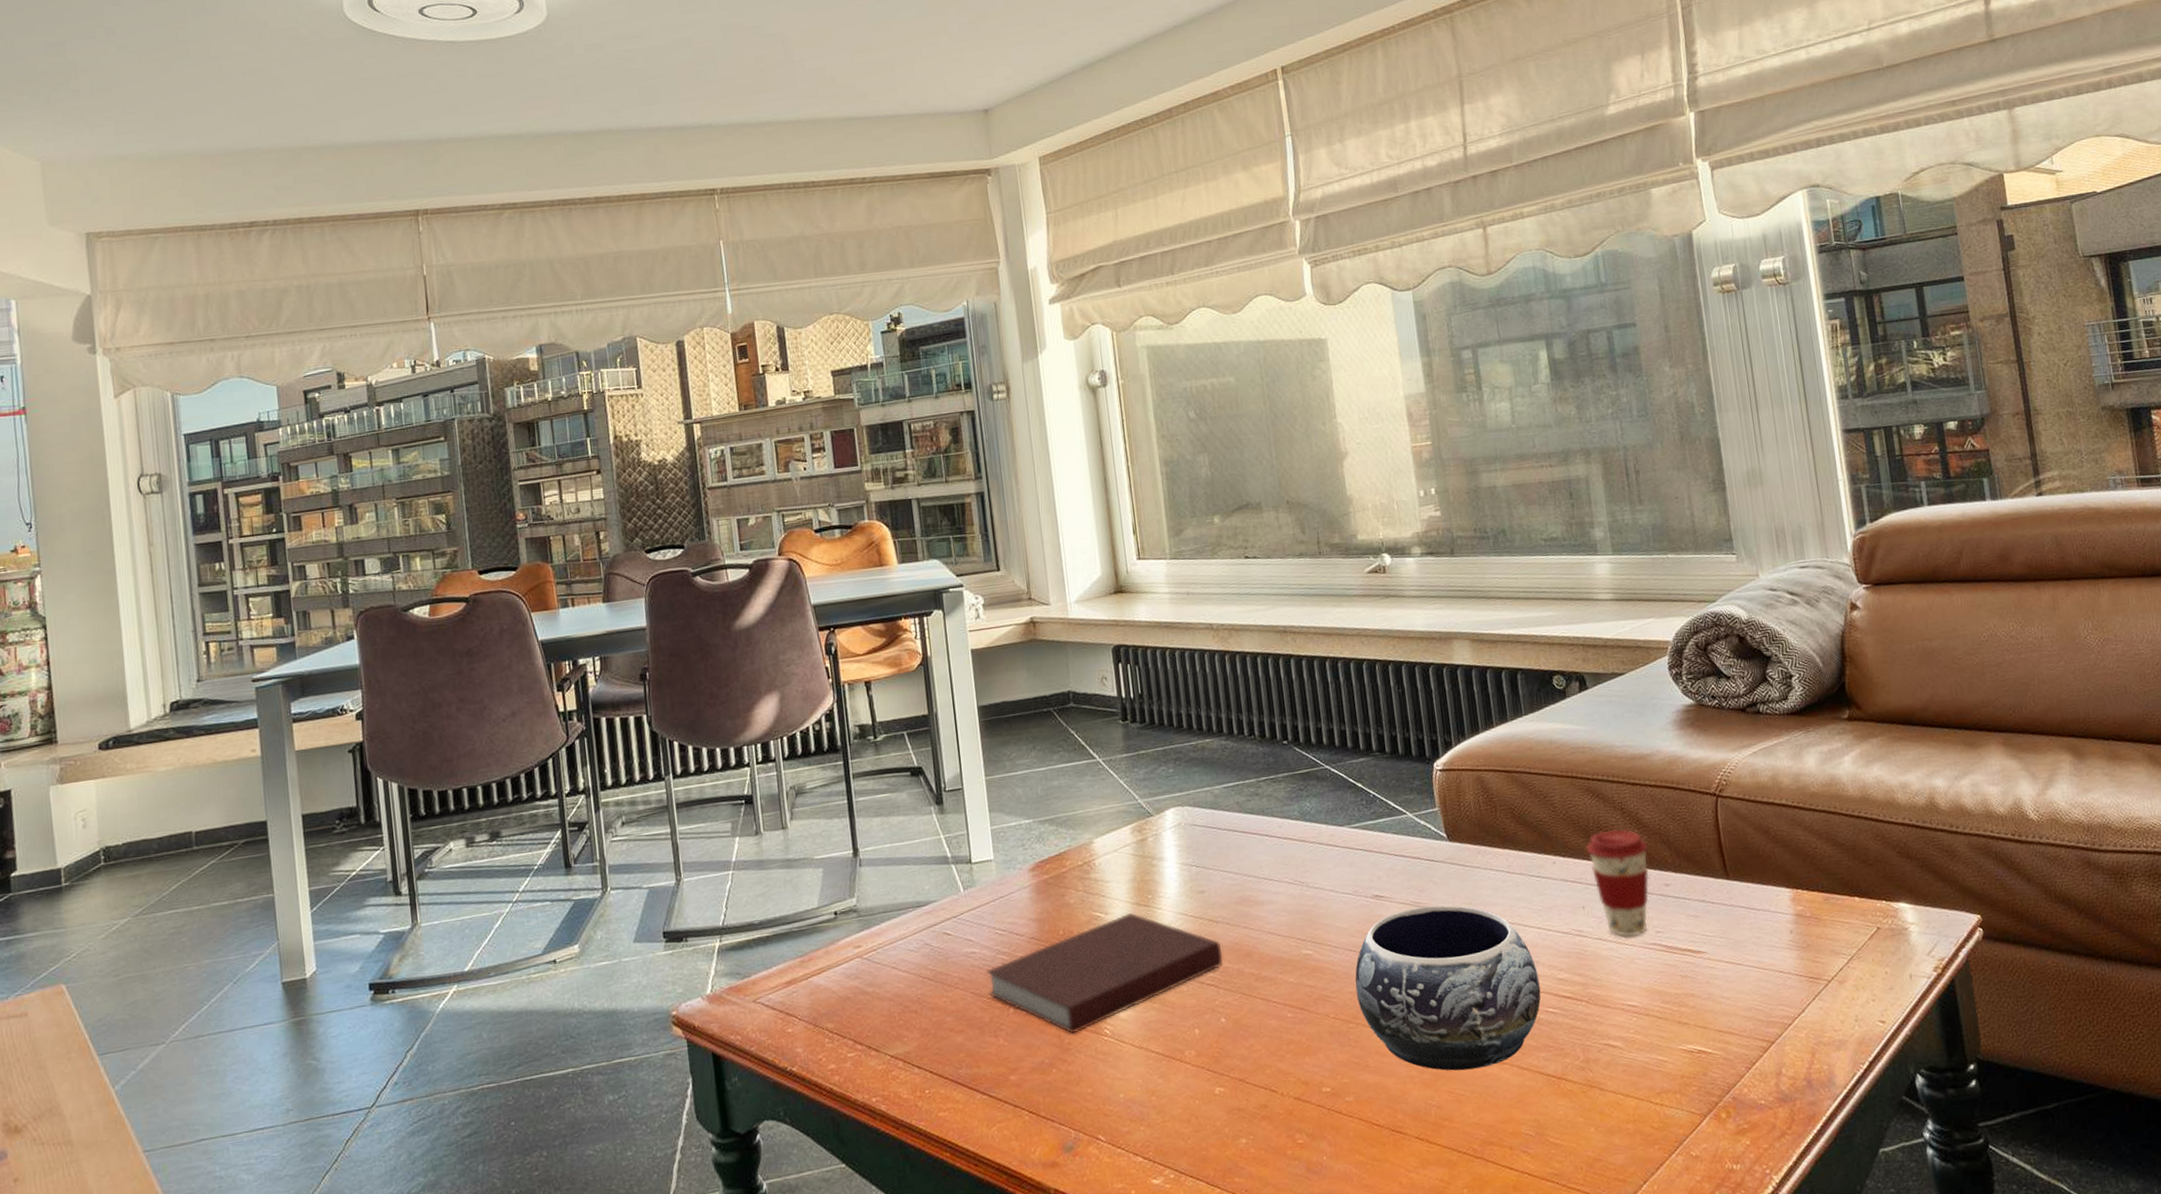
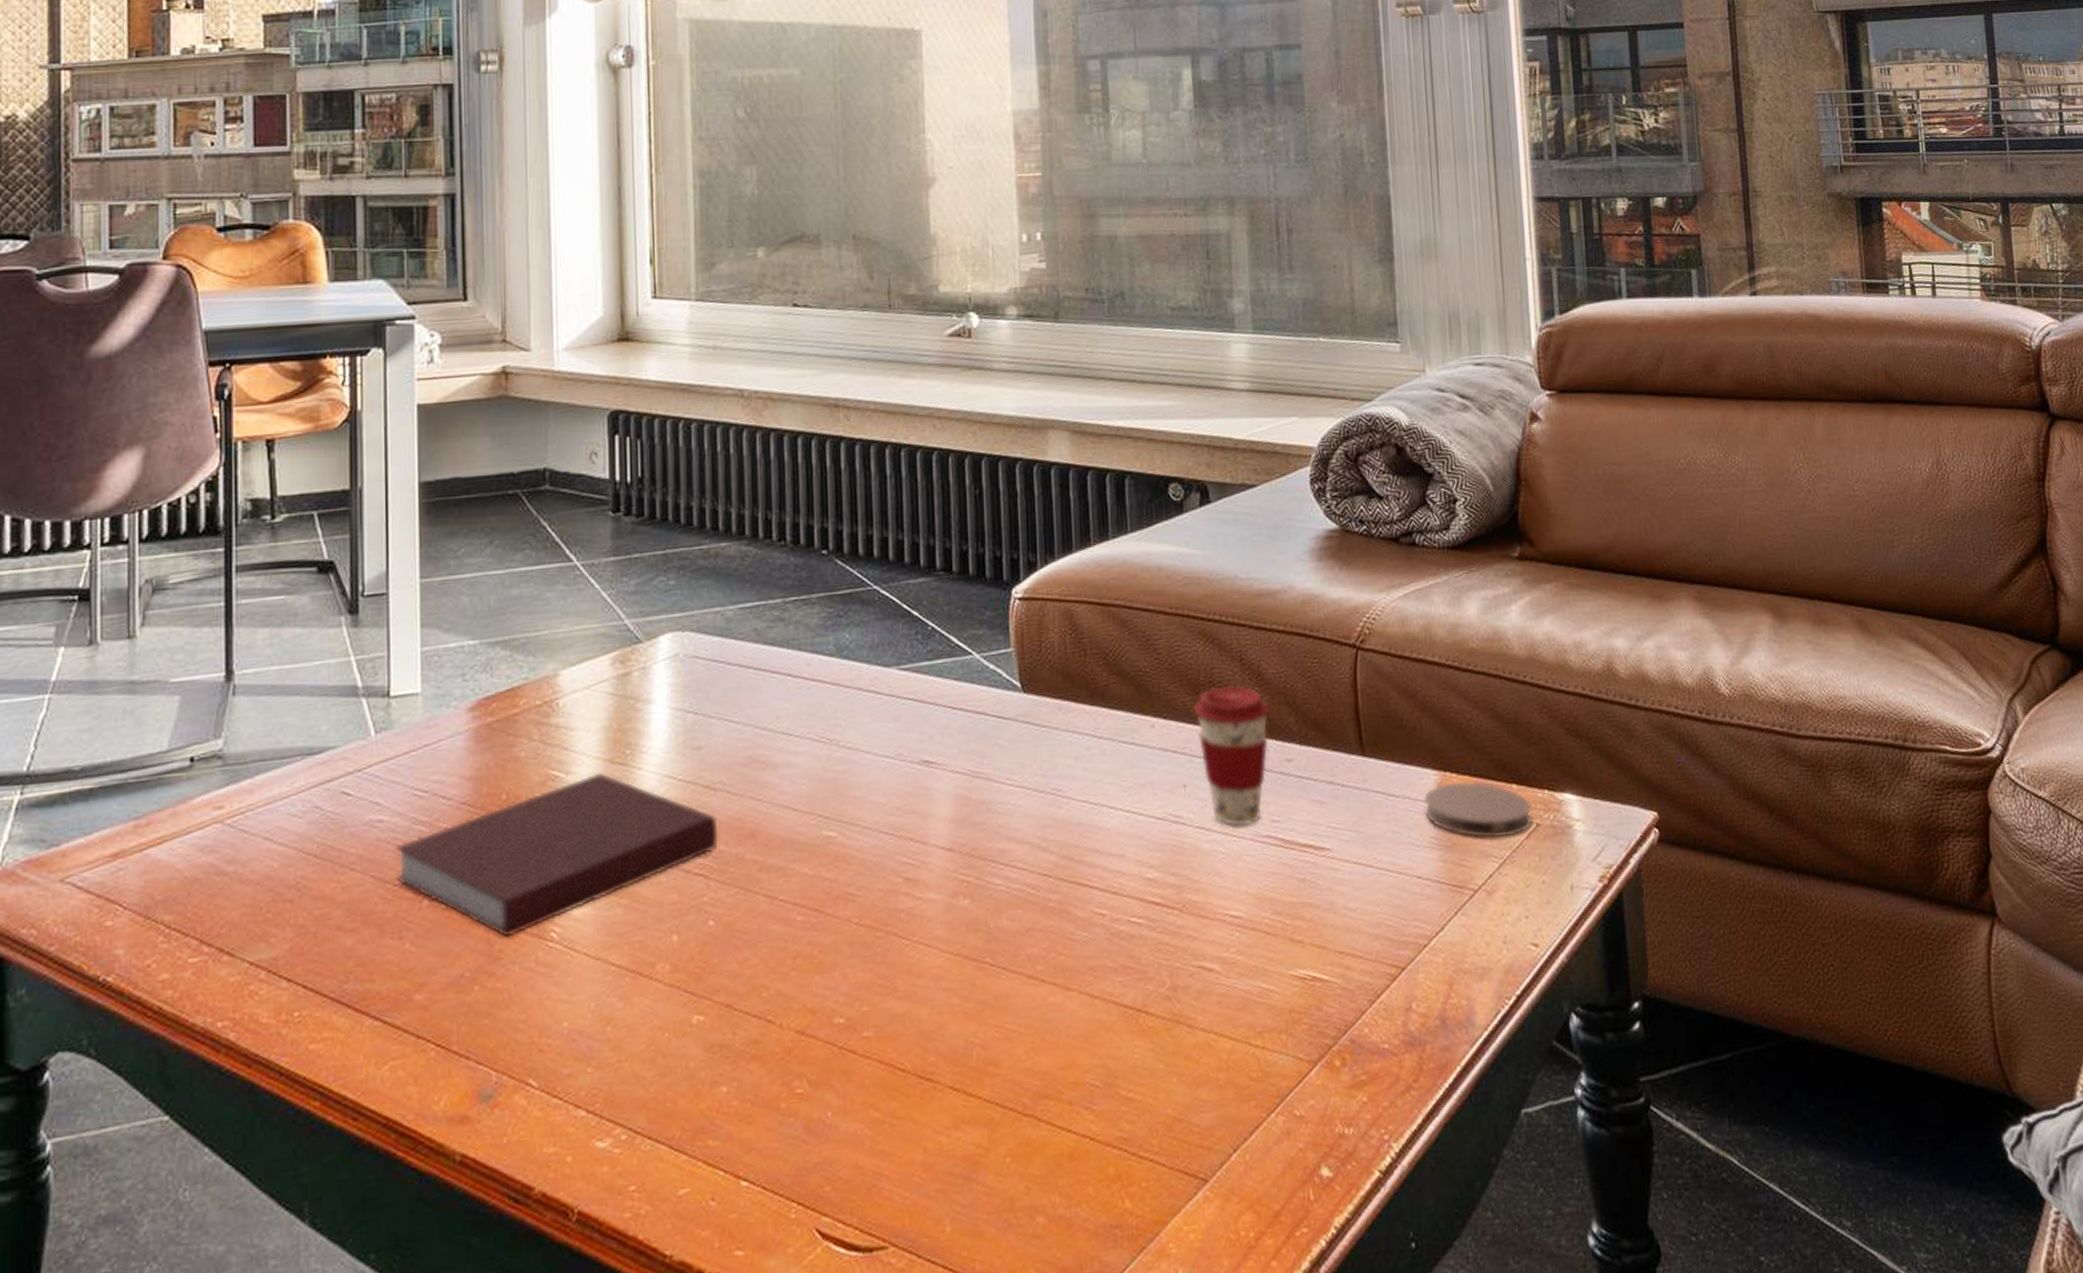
decorative bowl: present [1355,905,1541,1071] -> none [888,777,1124,998]
coaster: none [1780,896,1873,941] -> present [1423,781,1532,839]

